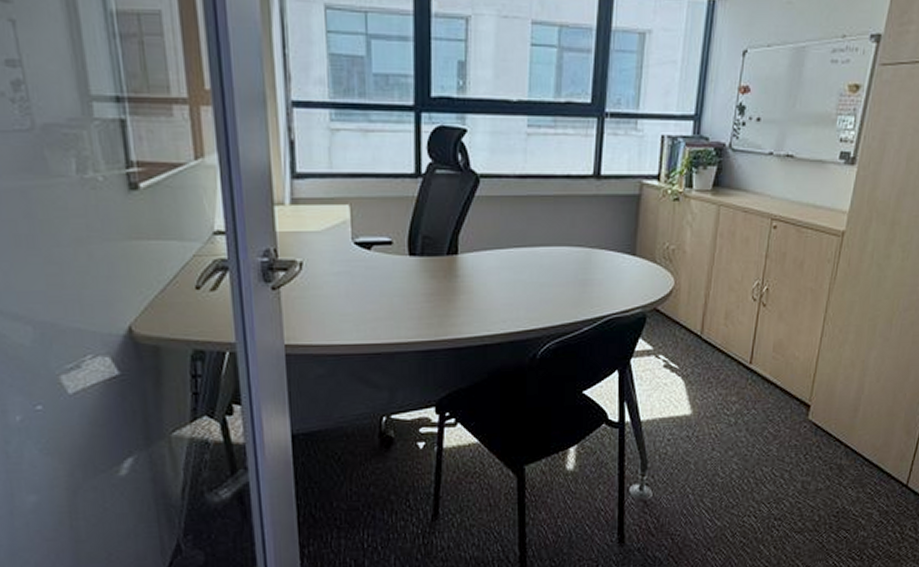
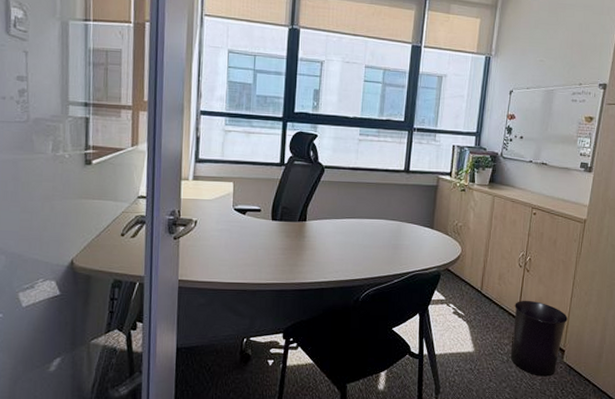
waste bin: none [740,343,816,440] -> present [511,300,568,377]

